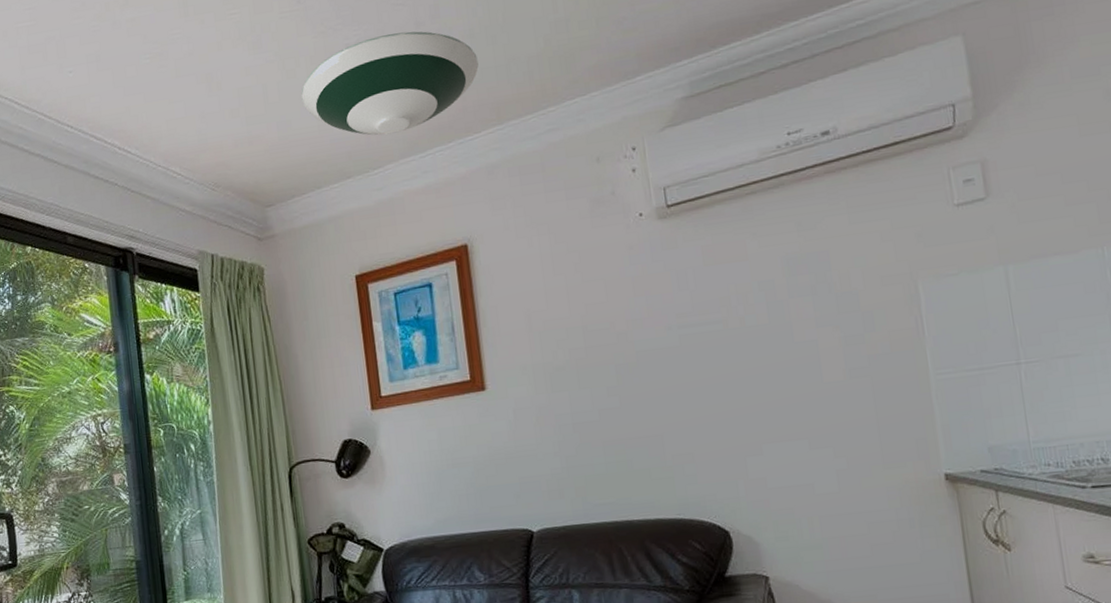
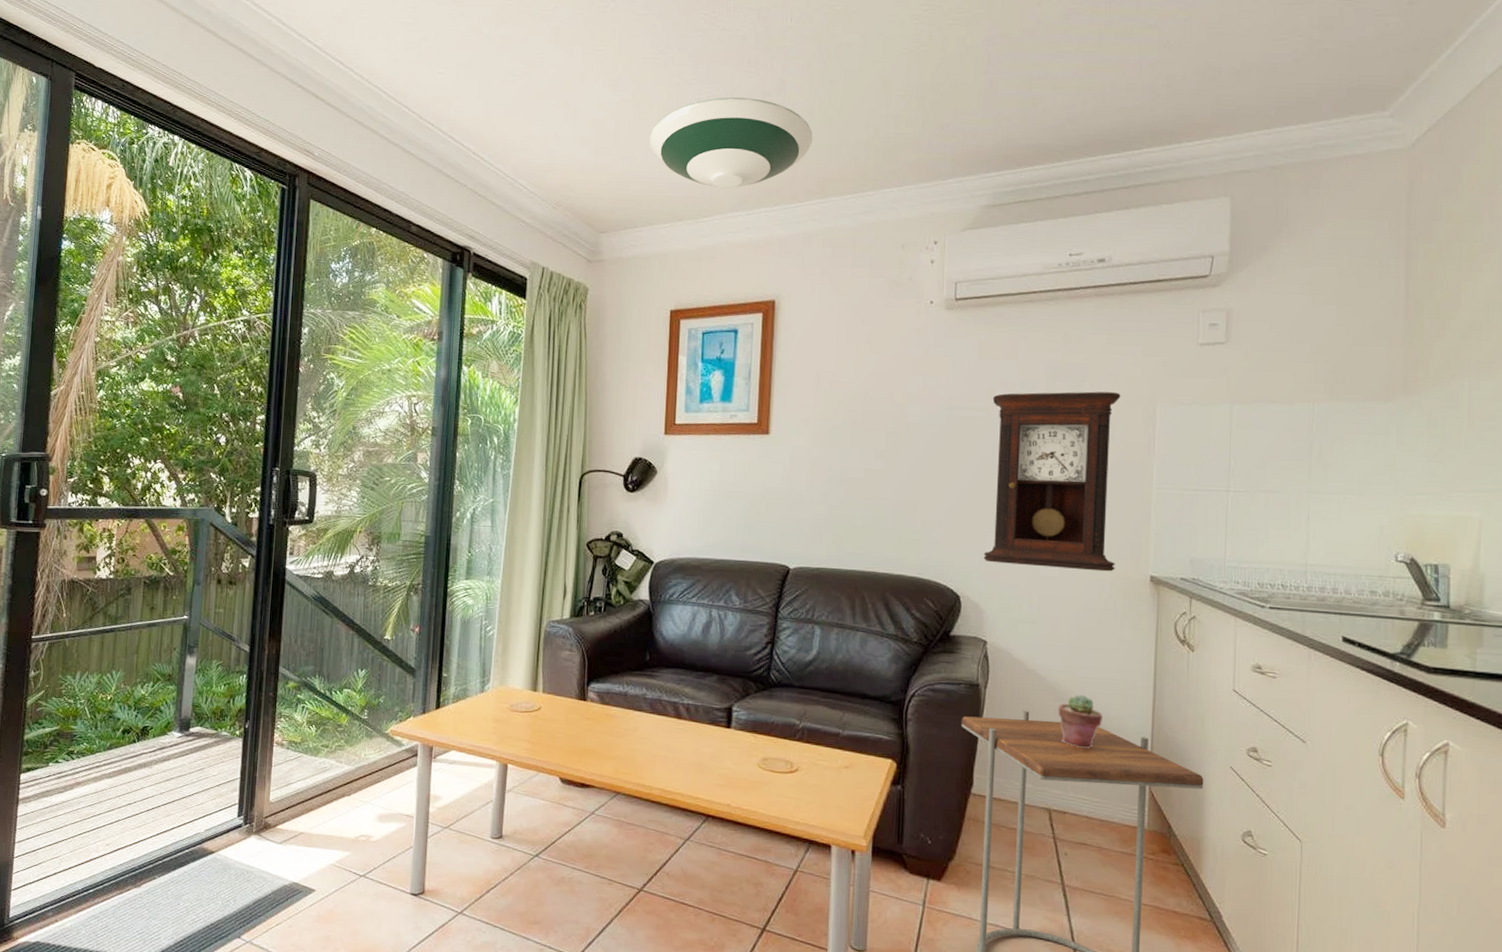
pendulum clock: none [727,276,902,489] -> present [983,391,1121,572]

